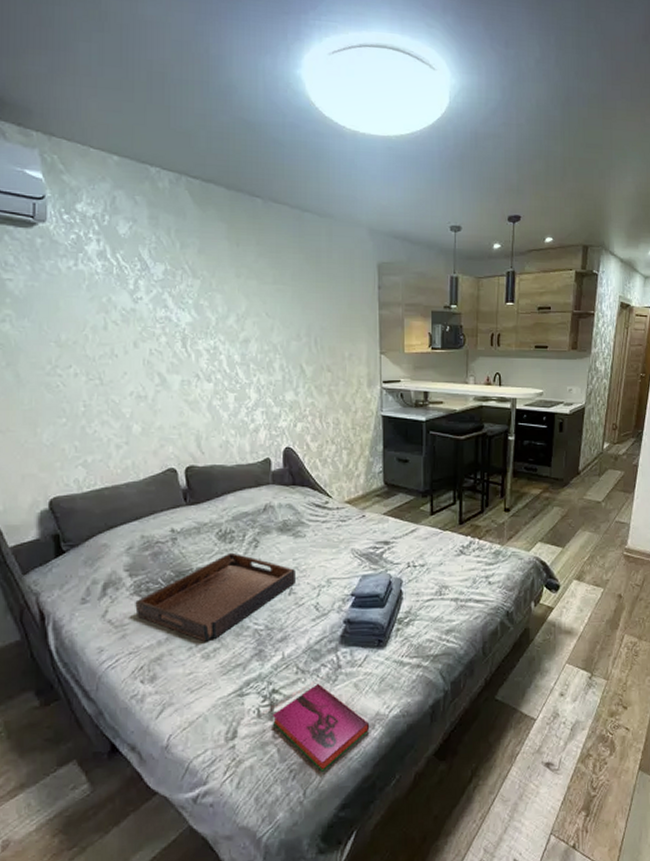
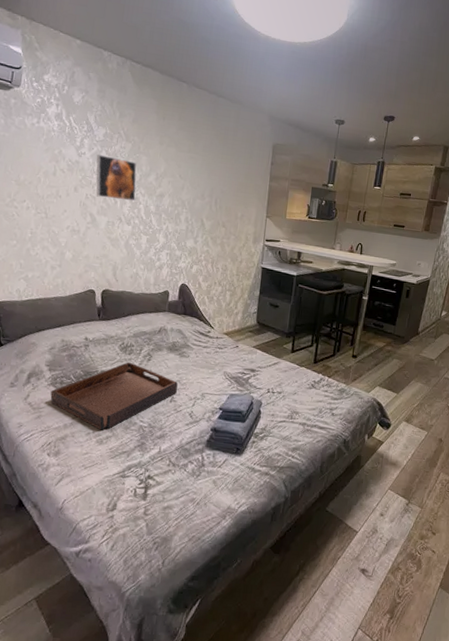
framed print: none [157,298,214,352] -> present [96,154,137,202]
hardback book: present [272,683,370,772] -> none [145,475,222,548]

